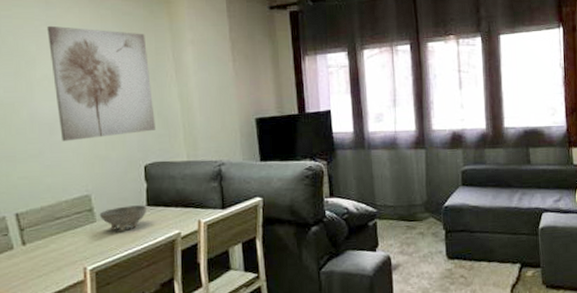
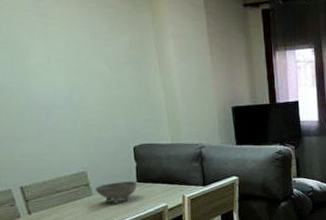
wall art: present [47,25,155,142] -> none [38,16,142,124]

